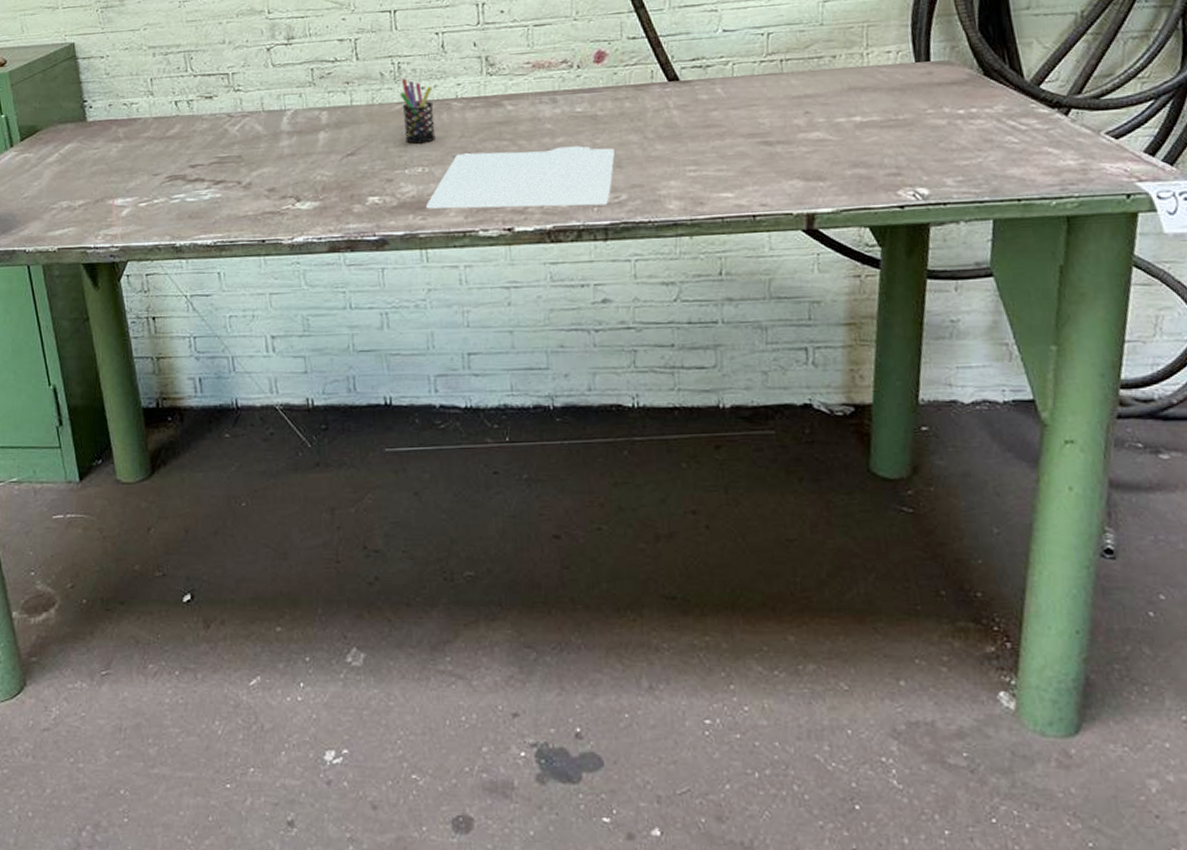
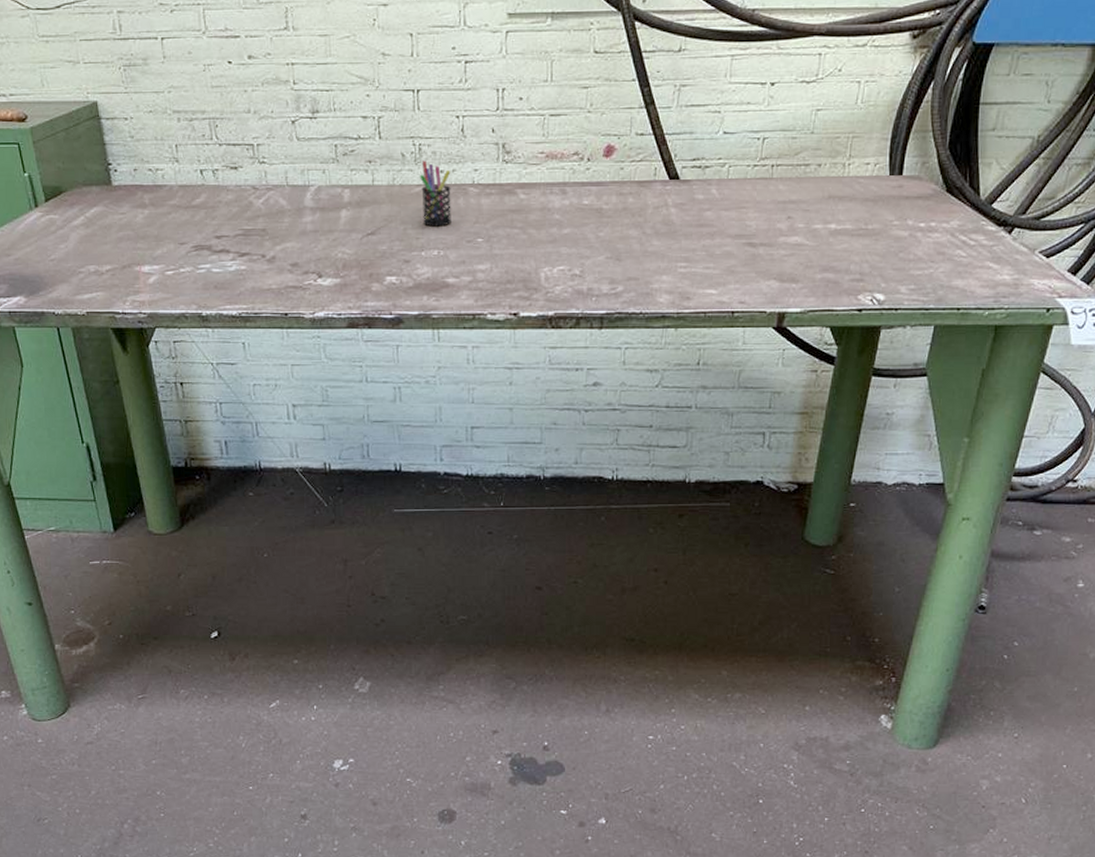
clipboard: present [426,146,615,209] -> none [440,237,615,296]

